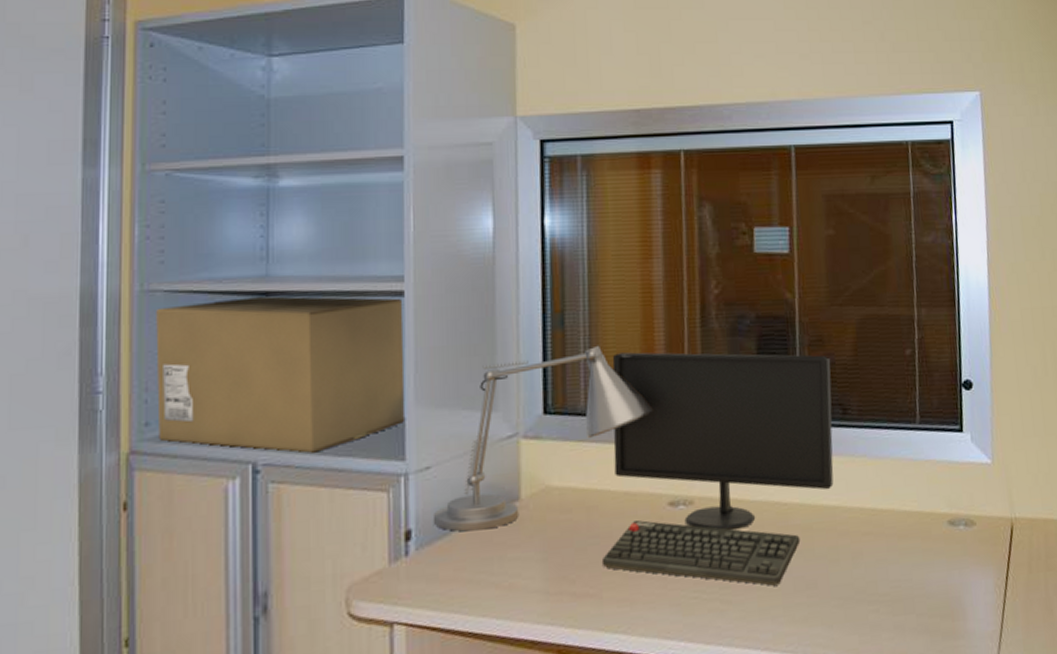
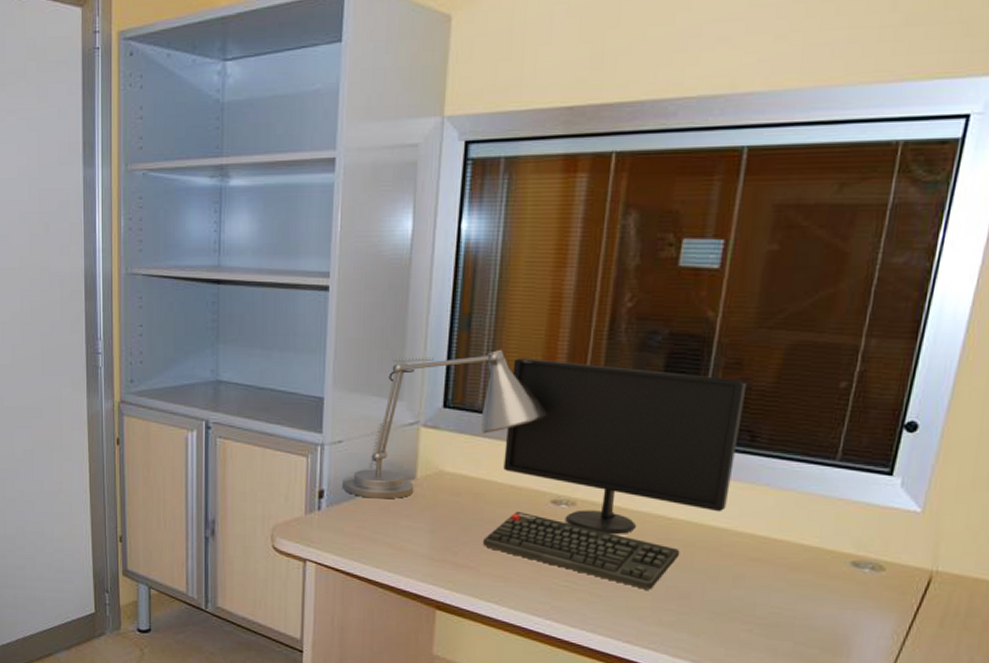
box: present [156,296,404,454] -> none [137,284,328,418]

